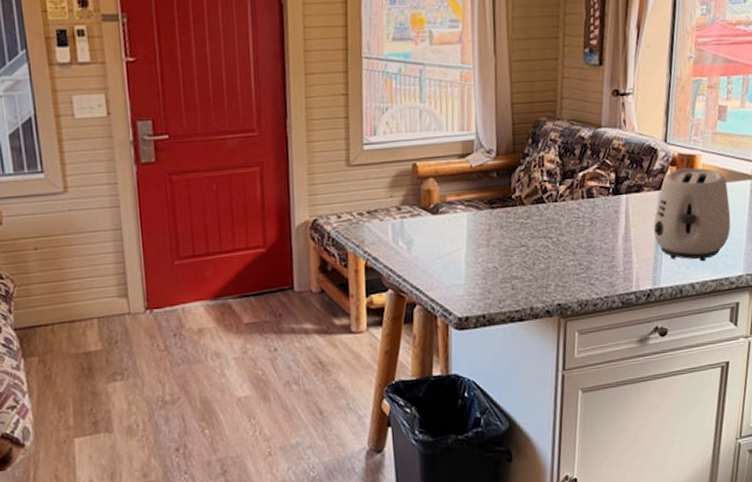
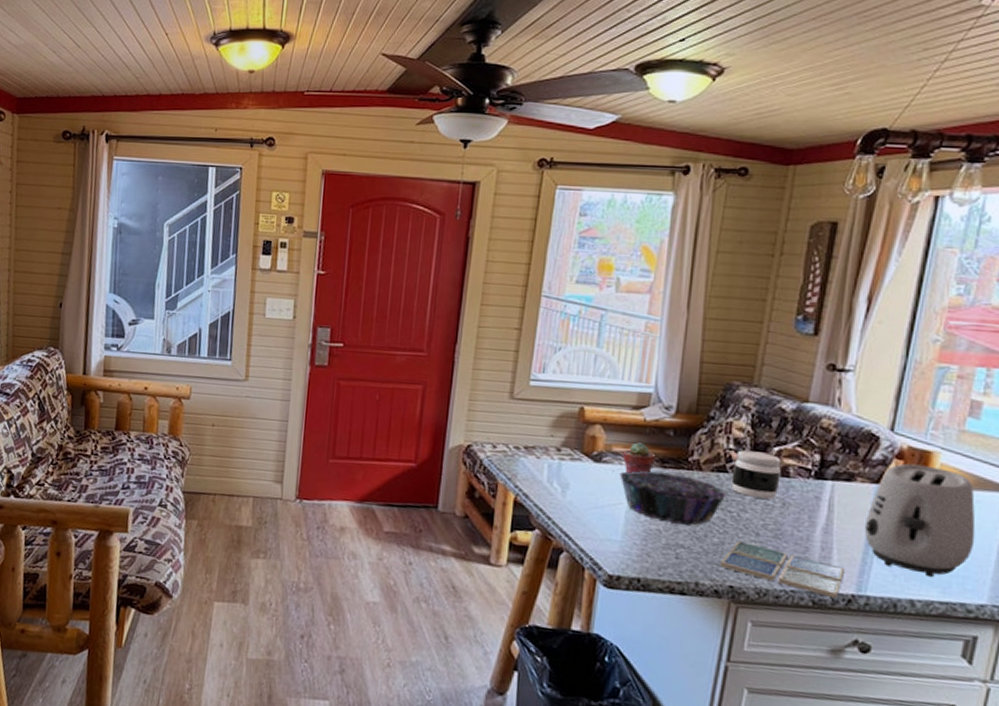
potted succulent: none [456,189,485,219] -> present [622,442,656,473]
decorative bowl: none [456,212,547,259] -> present [619,470,727,526]
jar: none [548,179,587,221] -> present [731,450,781,499]
drink coaster: none [548,262,643,296] -> present [719,540,844,599]

